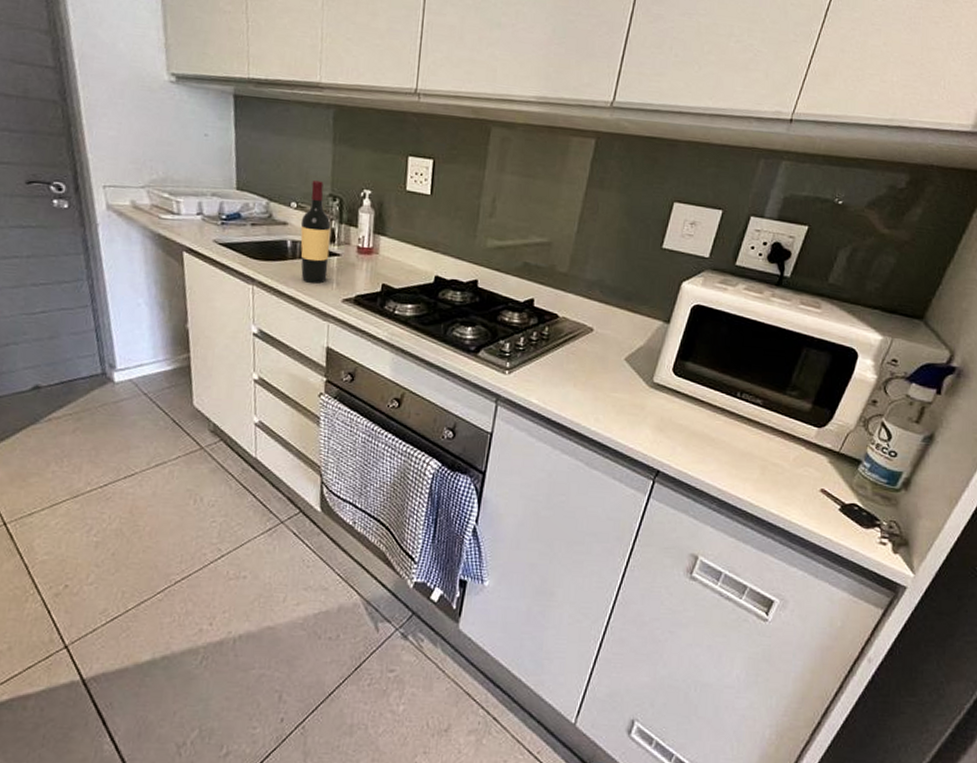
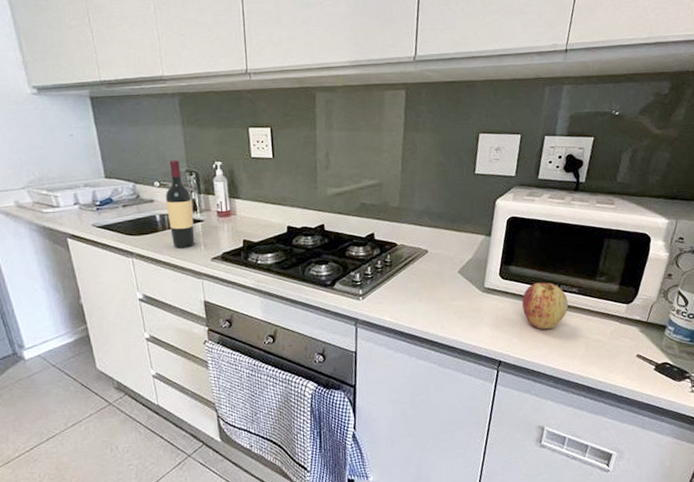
apple: none [694,386,749,443] -> present [522,282,569,330]

